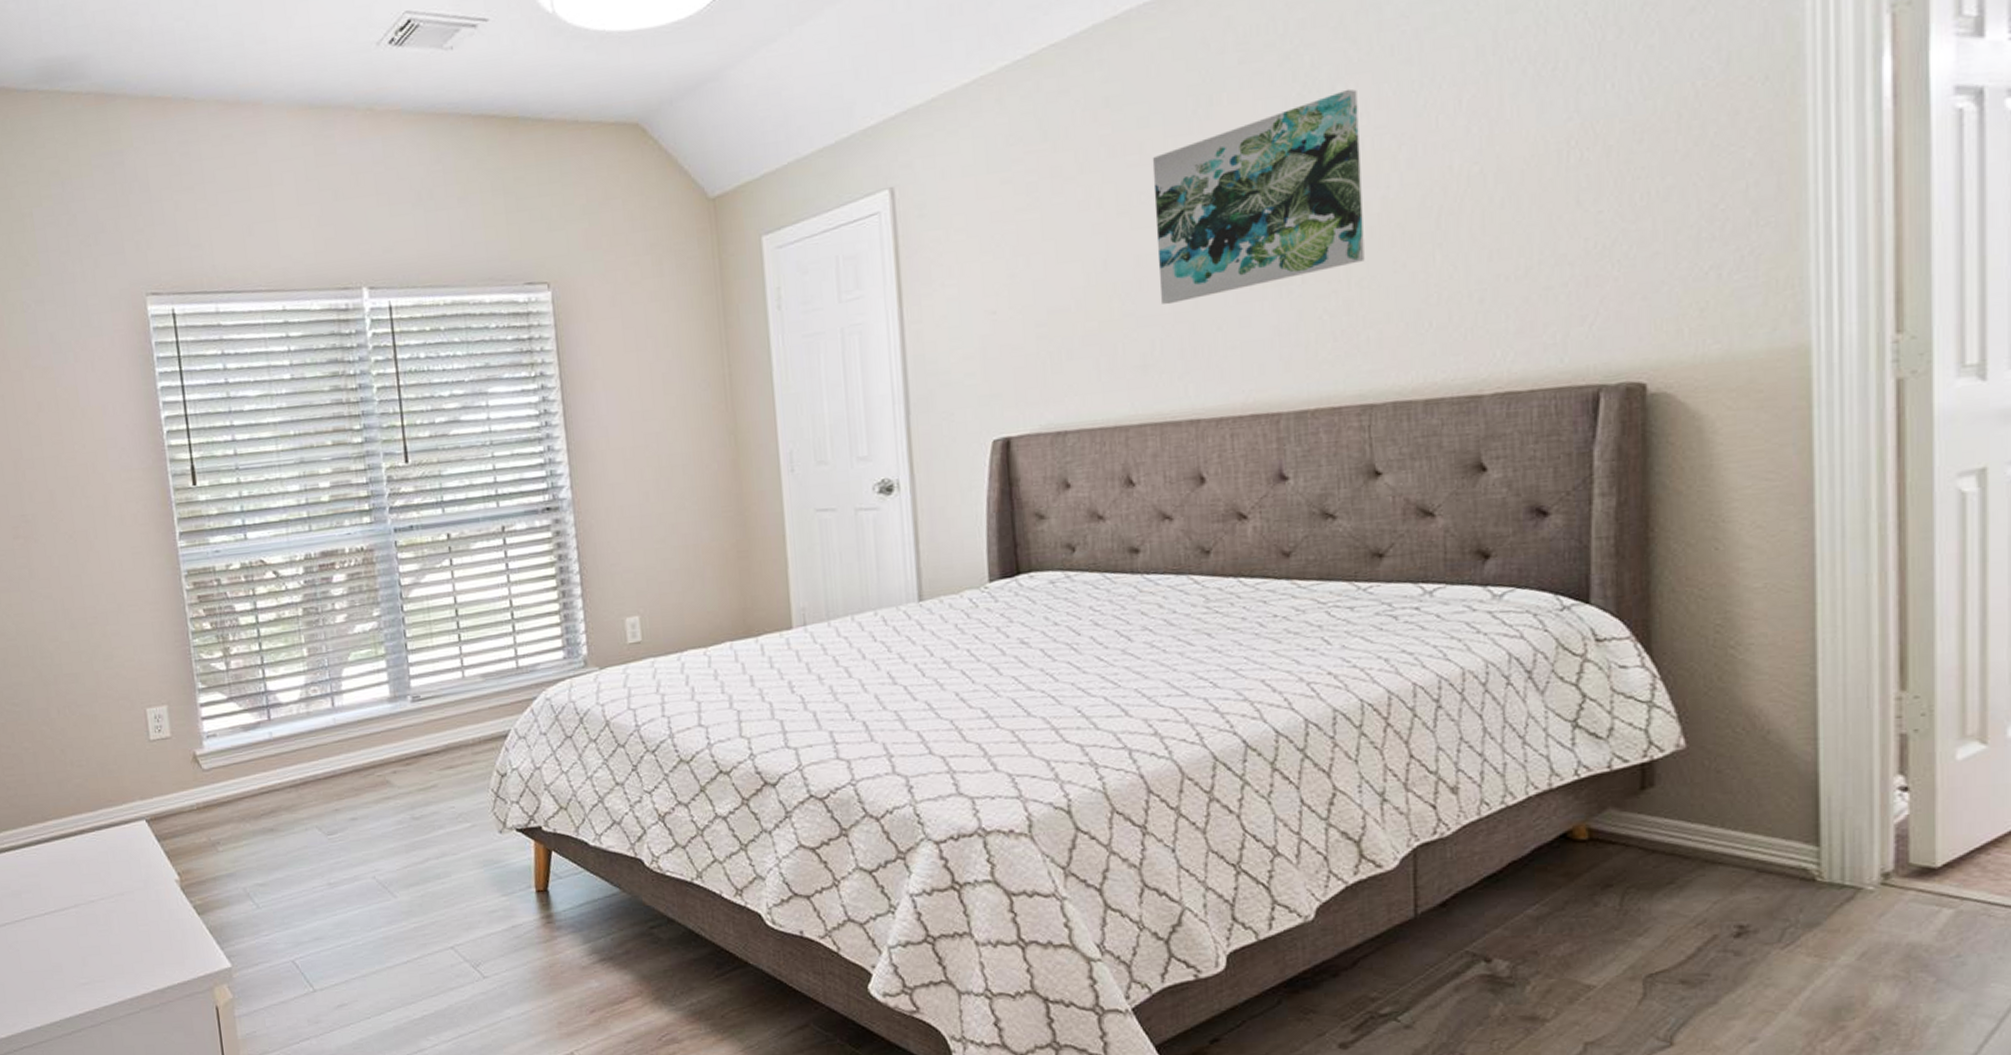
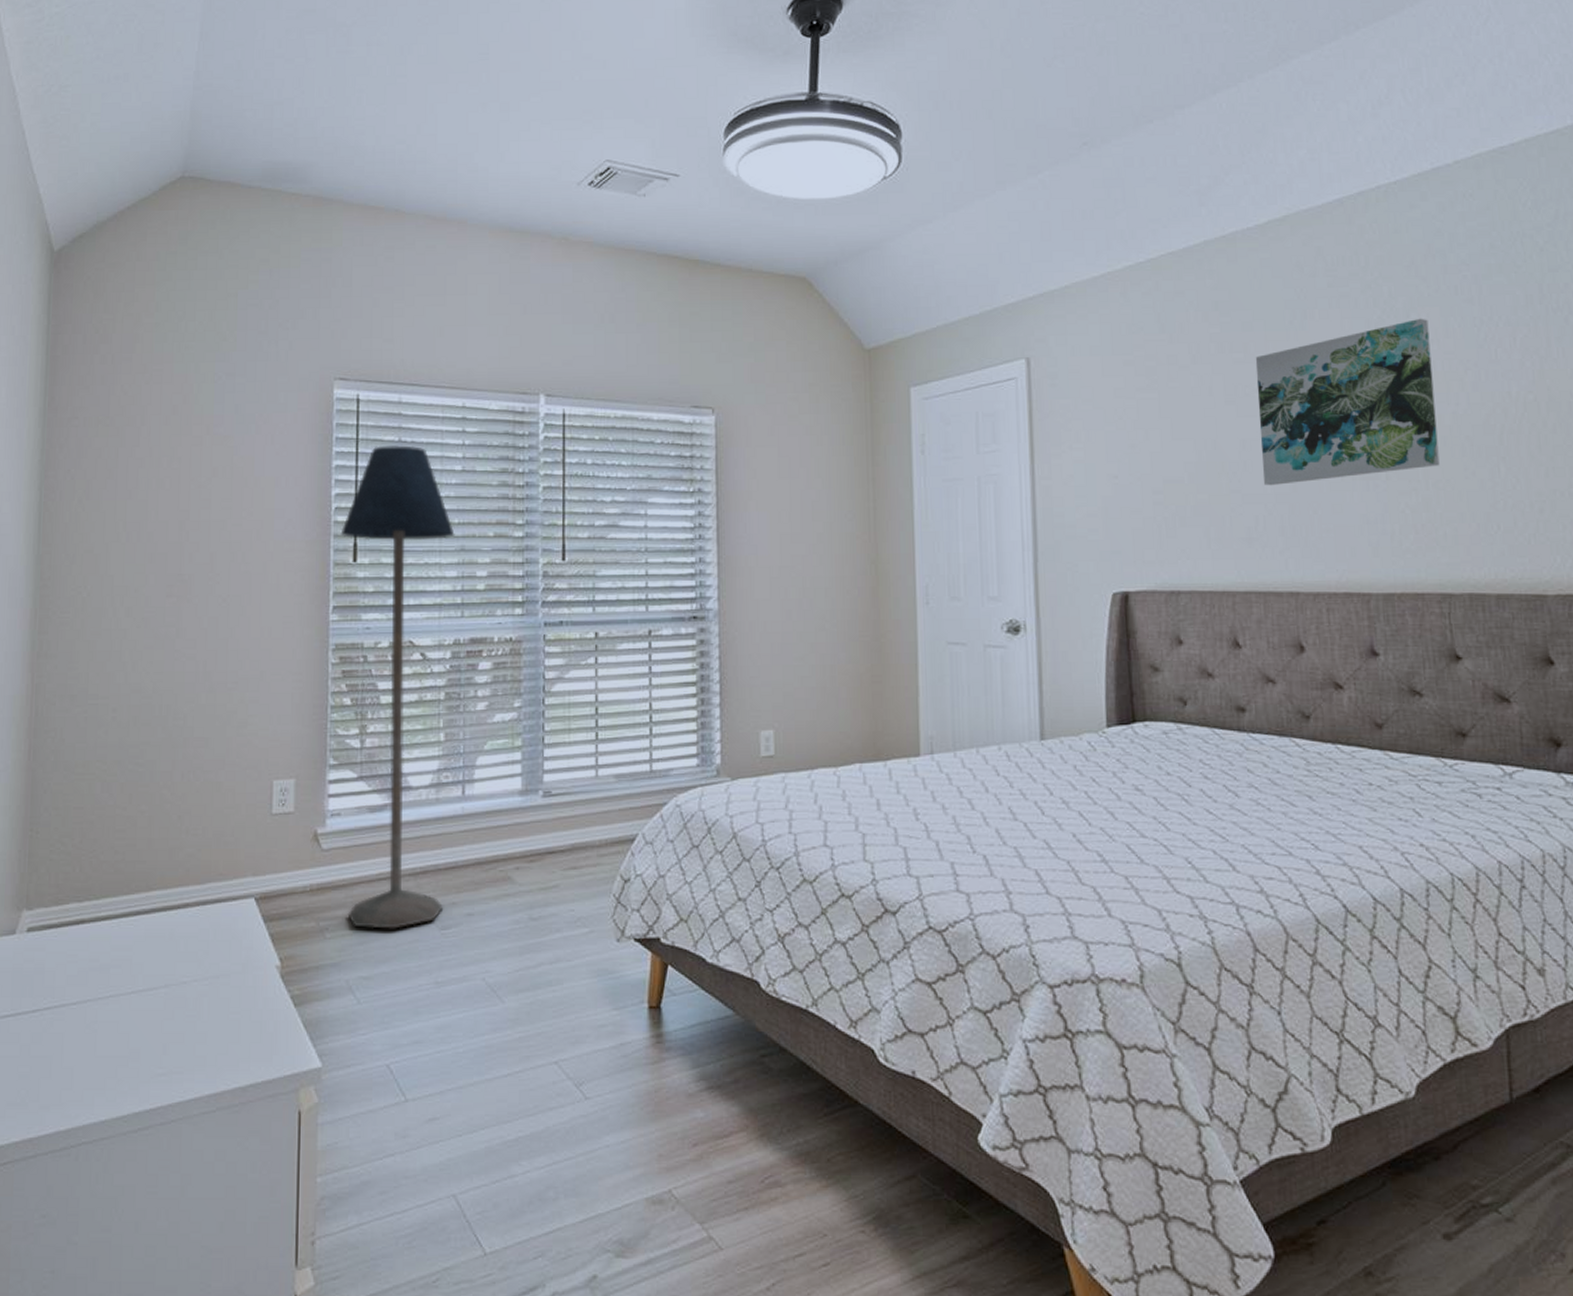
floor lamp: none [175,358,328,839] -> present [340,445,455,929]

